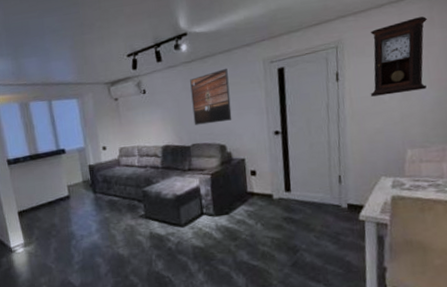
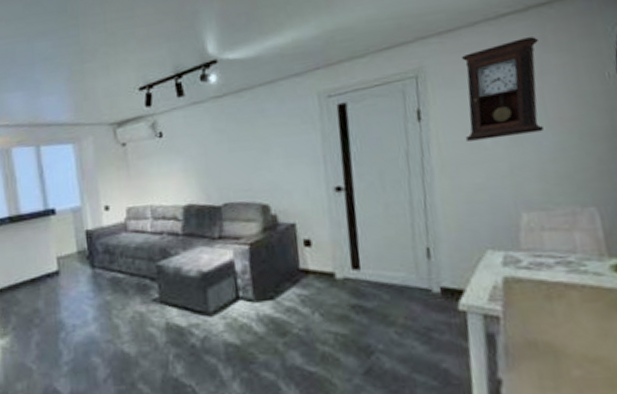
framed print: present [190,68,232,125] -> none [221,104,278,179]

